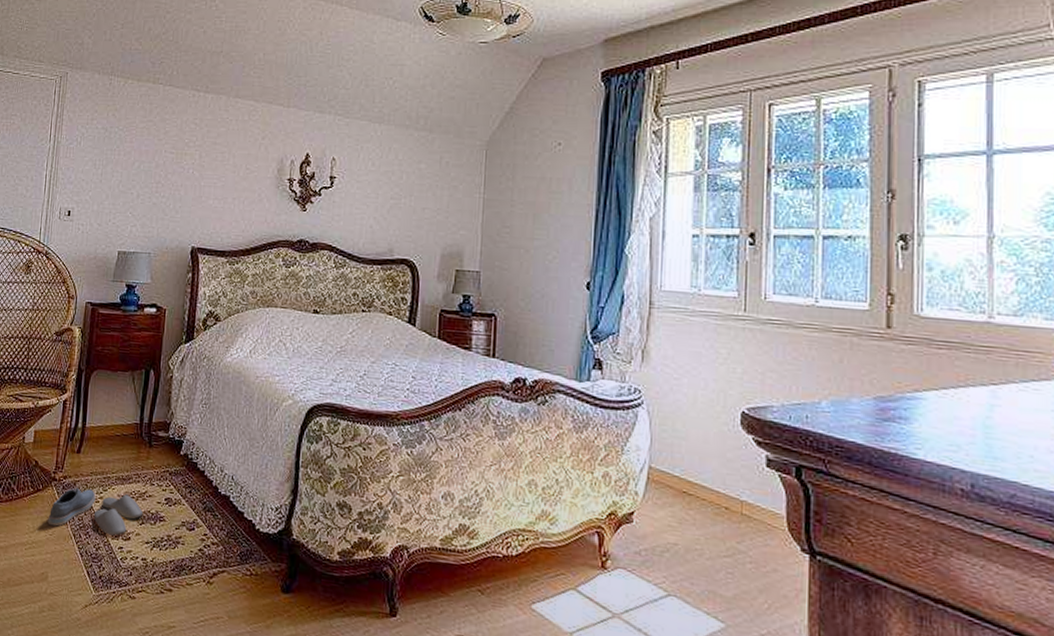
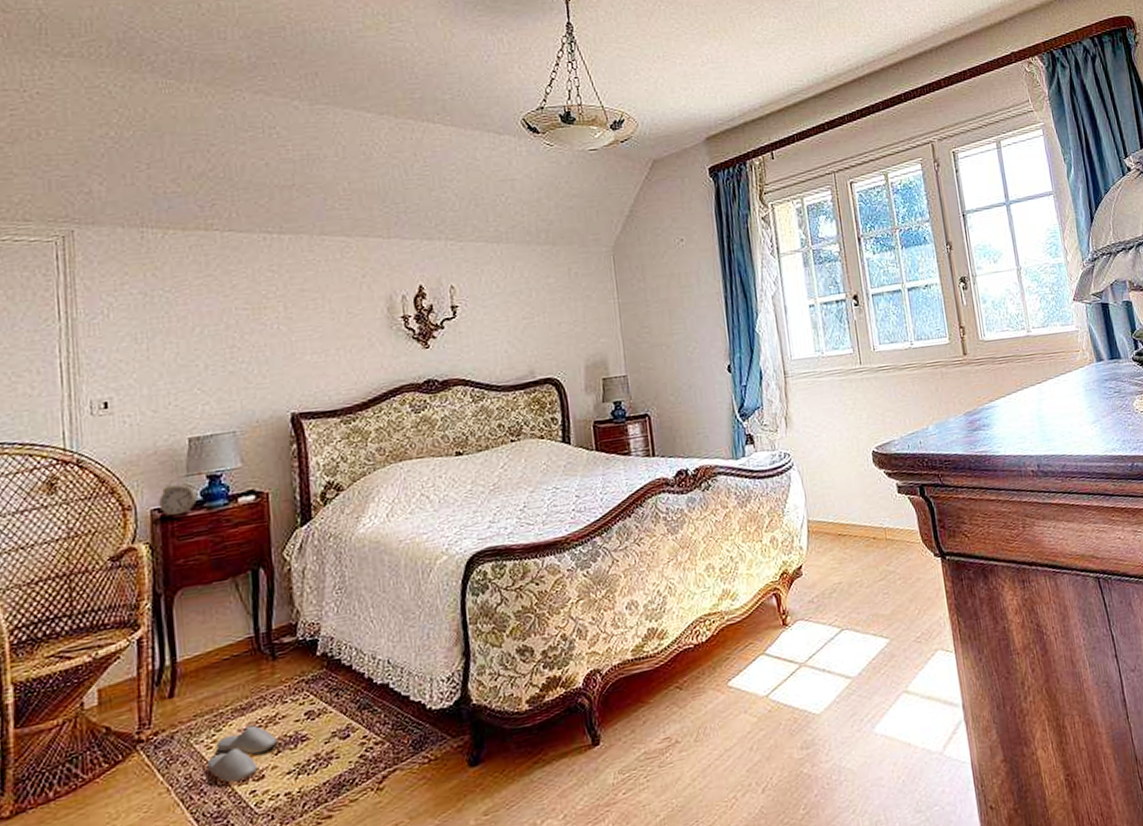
shoe: present [47,487,96,527] -> none [138,735,207,801]
alarm clock: none [92,281,118,311] -> present [159,477,197,517]

